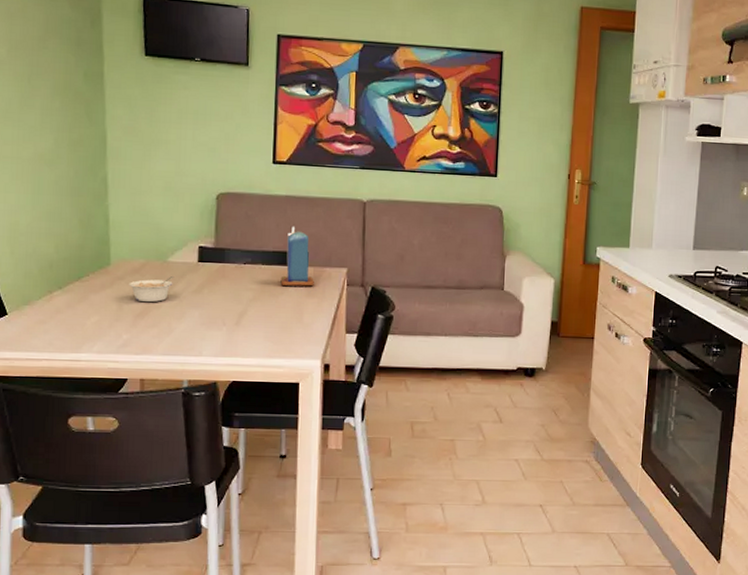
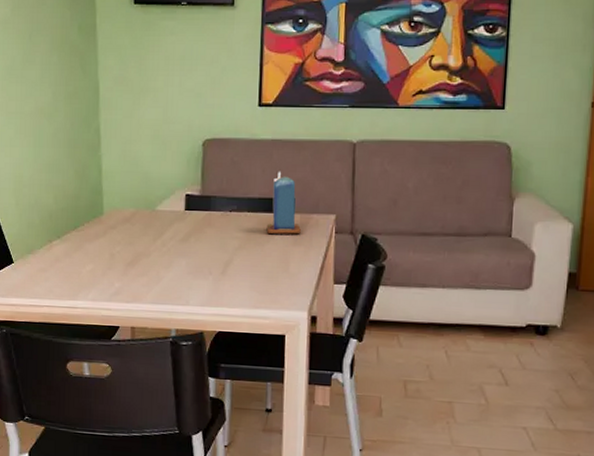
legume: present [128,276,175,303] -> none [120,225,163,252]

